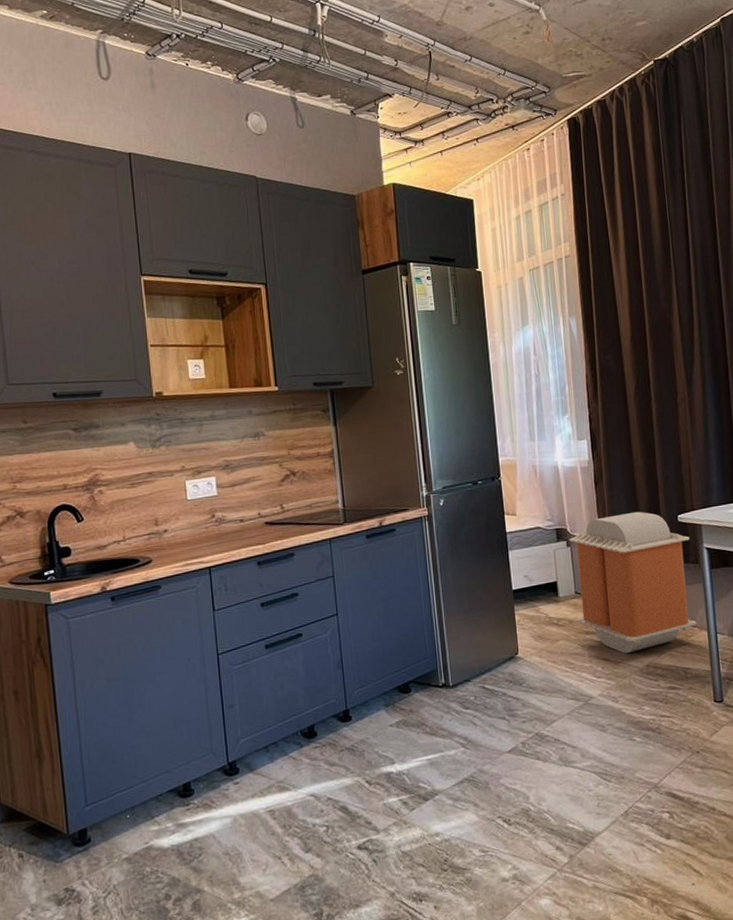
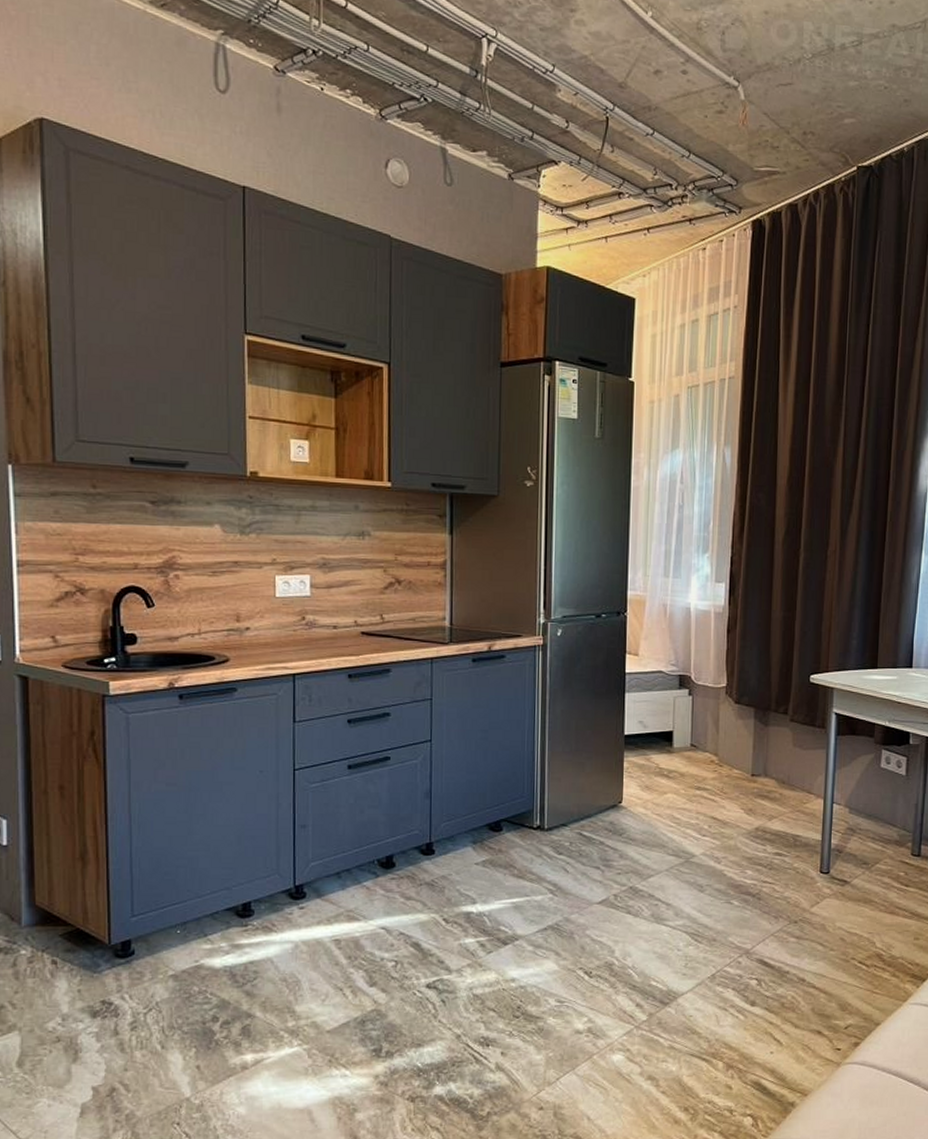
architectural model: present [569,511,697,653] -> none [687,666,820,814]

